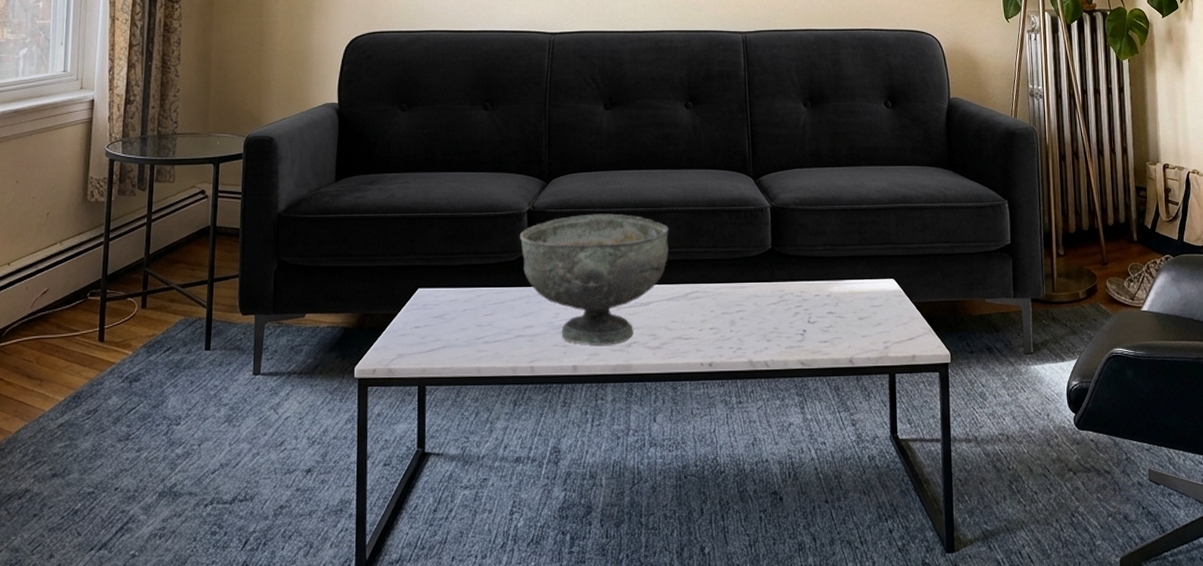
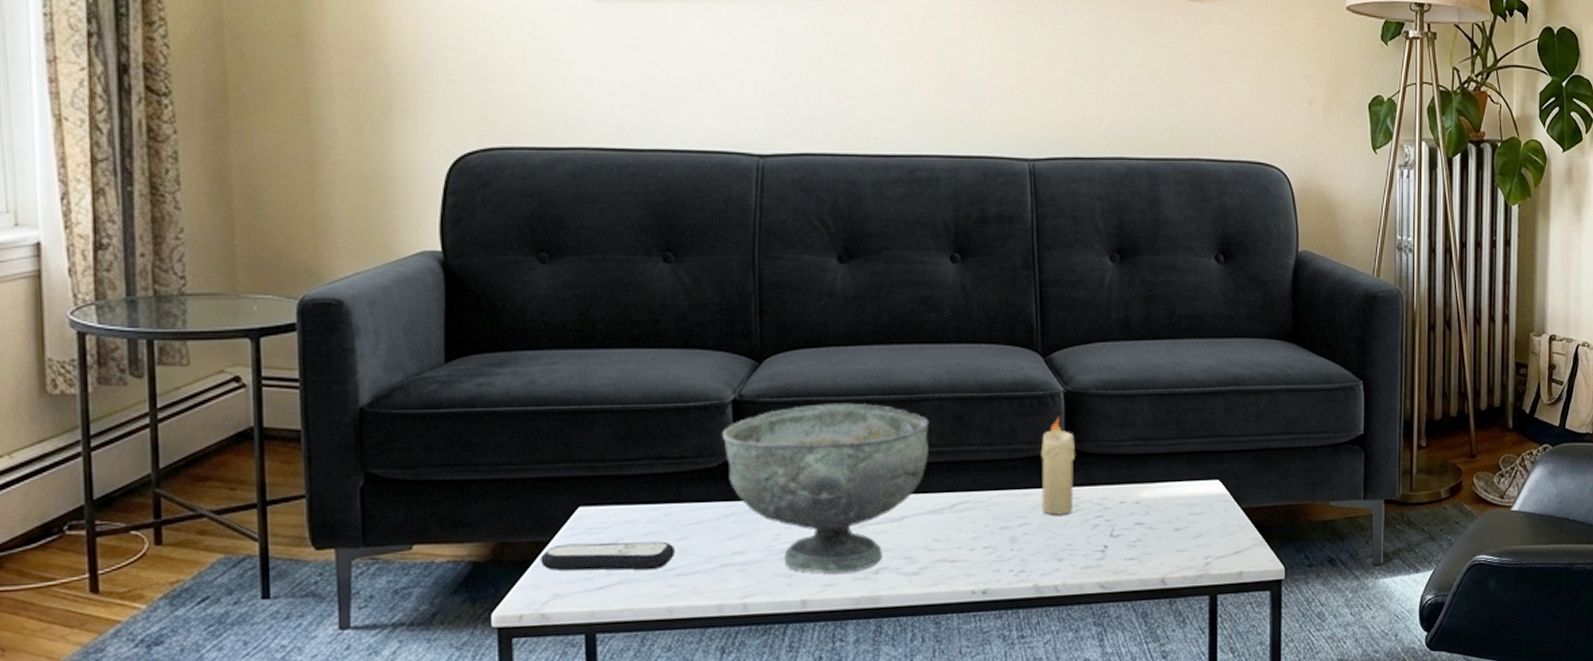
remote control: none [390,316,483,338] -> present [540,541,675,571]
candle: none [753,227,779,304] -> present [1040,417,1075,515]

